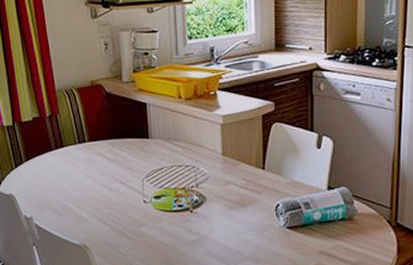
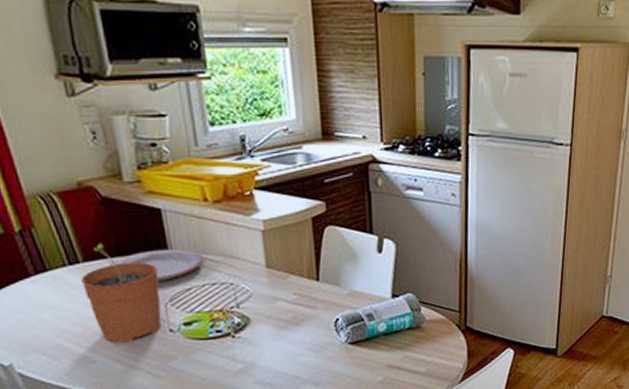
plant pot: none [85,127,139,208] -> present [80,242,162,343]
plate: none [106,135,174,160] -> present [109,248,203,281]

